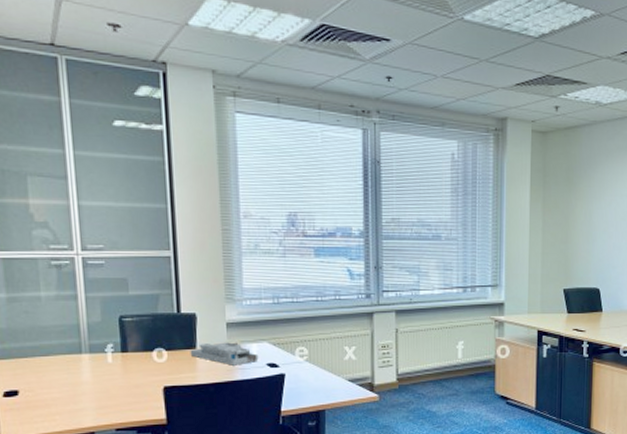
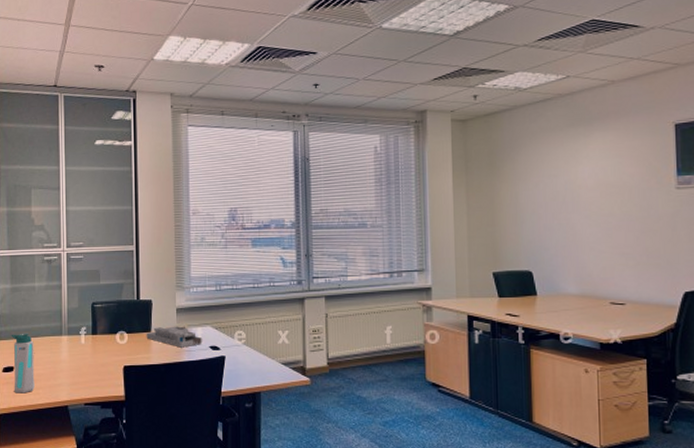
water bottle: none [11,351,49,421] -> present [11,333,35,394]

